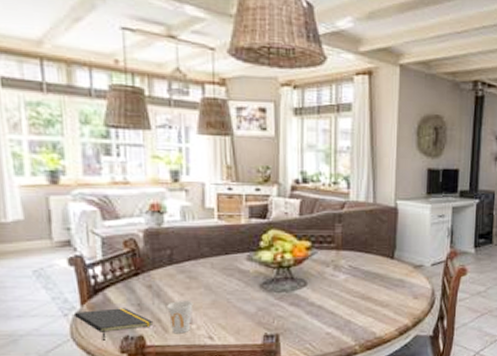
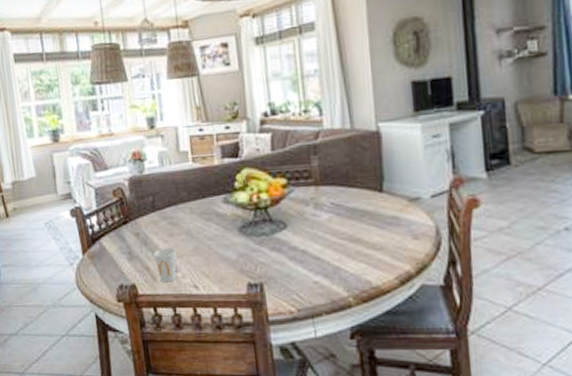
notepad: present [73,308,154,341] -> none [77,256,143,289]

